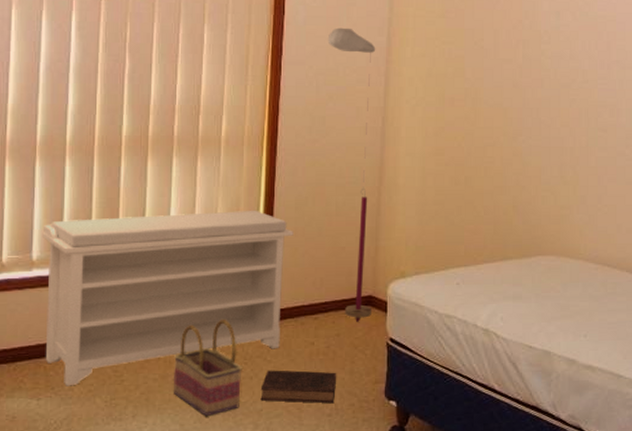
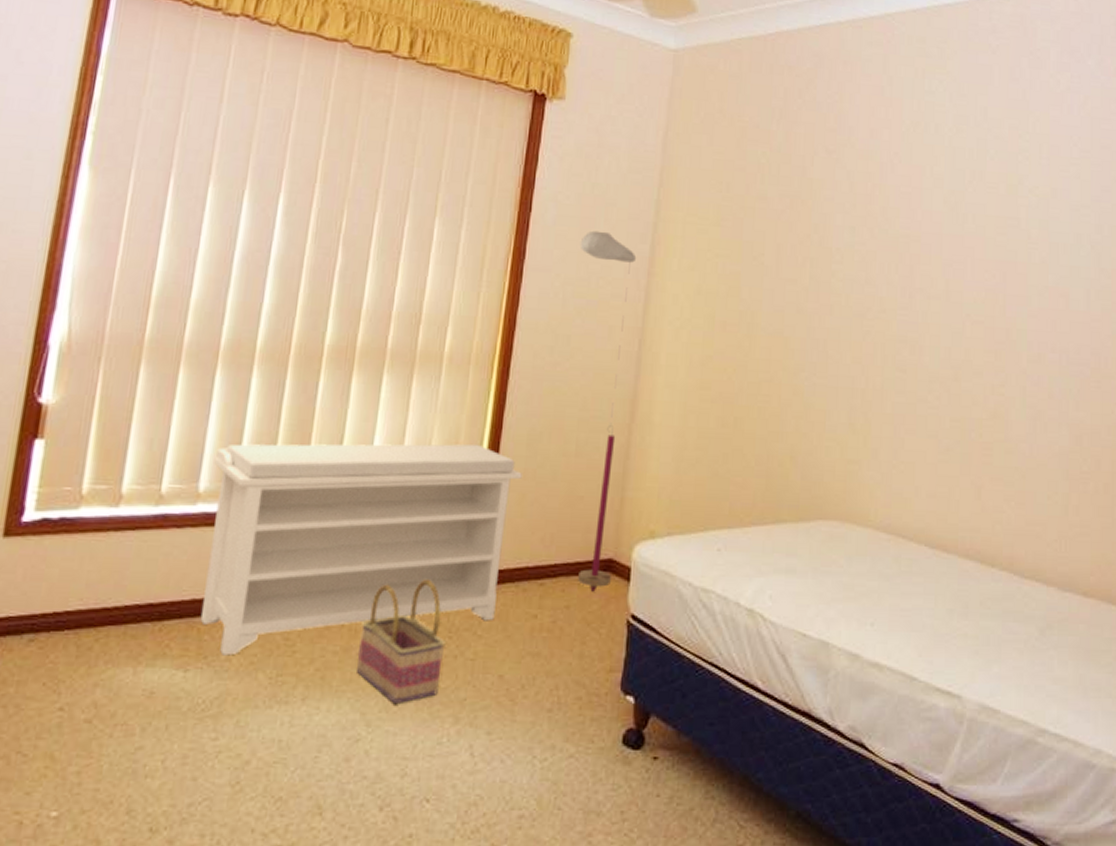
book: present [260,370,337,404] -> none [464,648,563,696]

